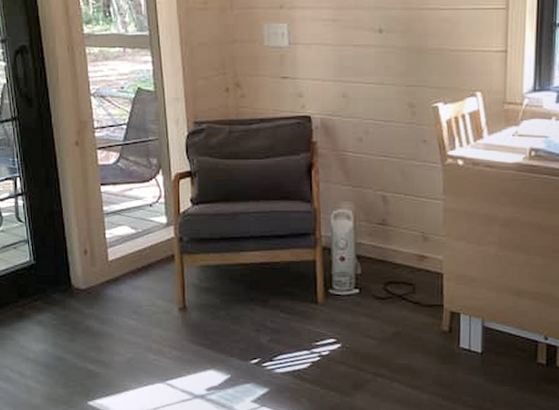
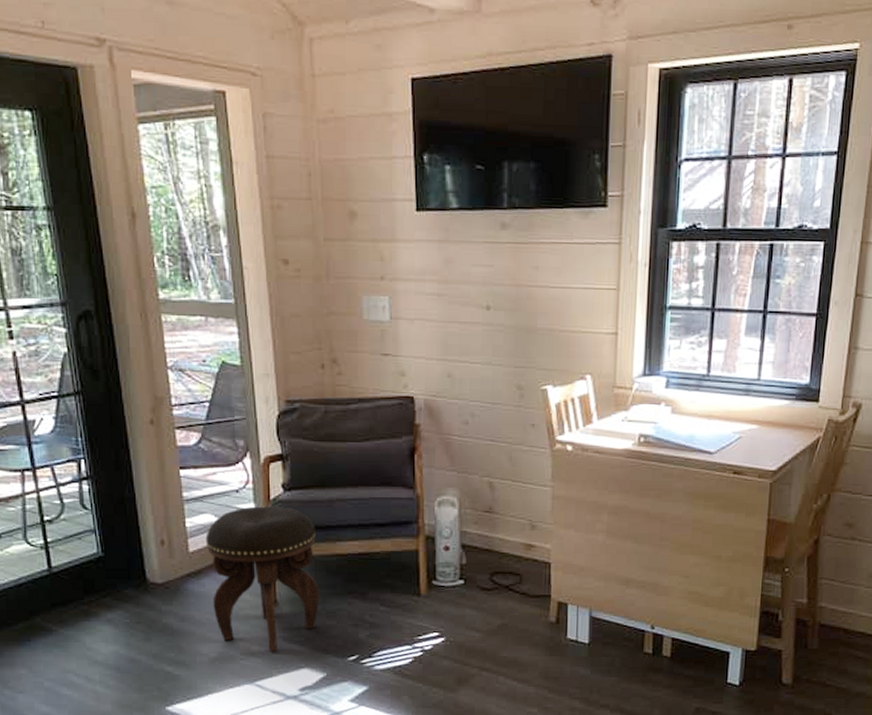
footstool: none [123,218,224,354] -> present [205,505,319,652]

